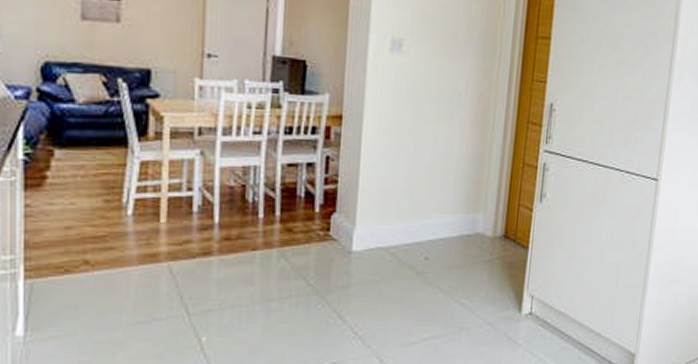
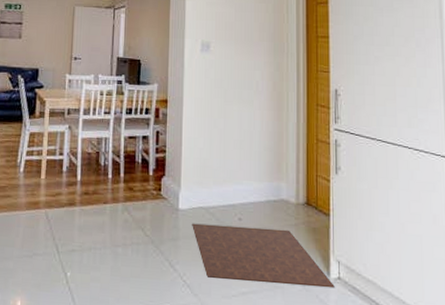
doormat: none [368,266,525,326] -> present [192,223,335,287]

